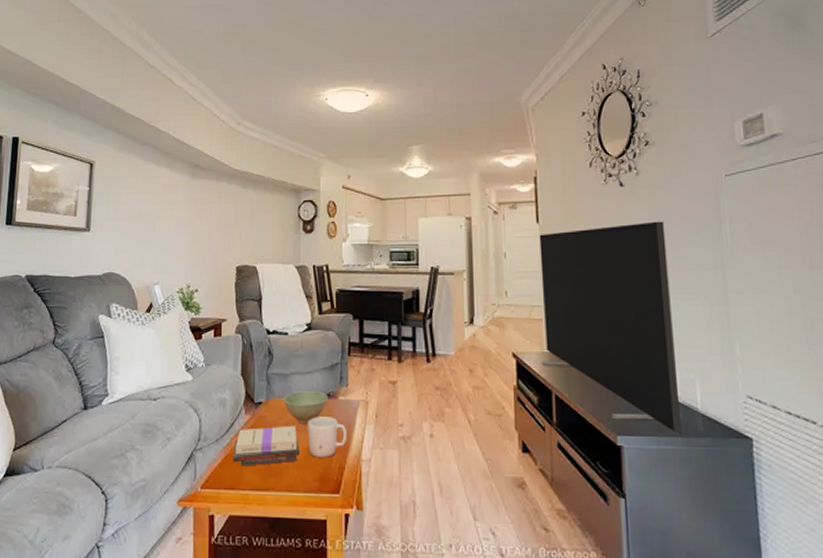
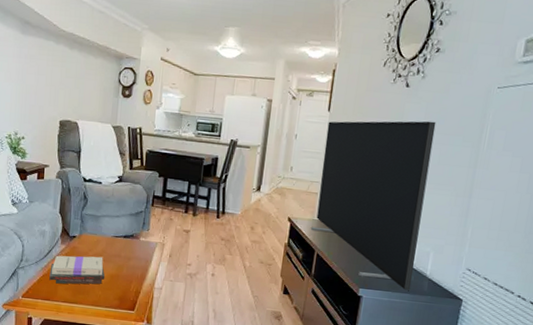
bowl: present [284,391,328,424] -> none [94,230,131,257]
mug: present [308,417,348,458] -> none [111,252,145,284]

